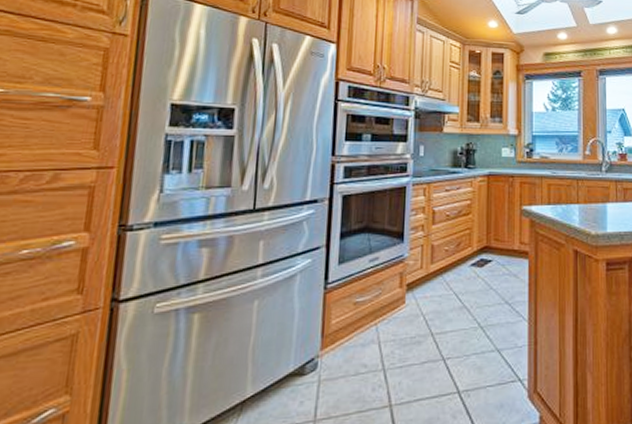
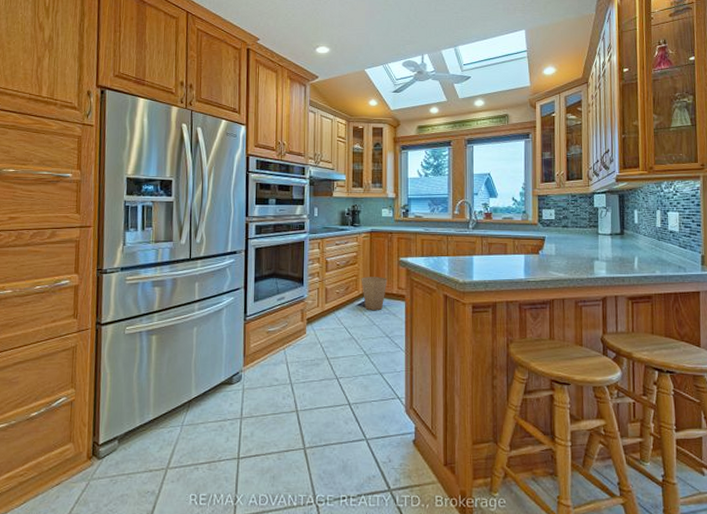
trash can: none [475,229,508,272] -> present [361,277,388,311]

